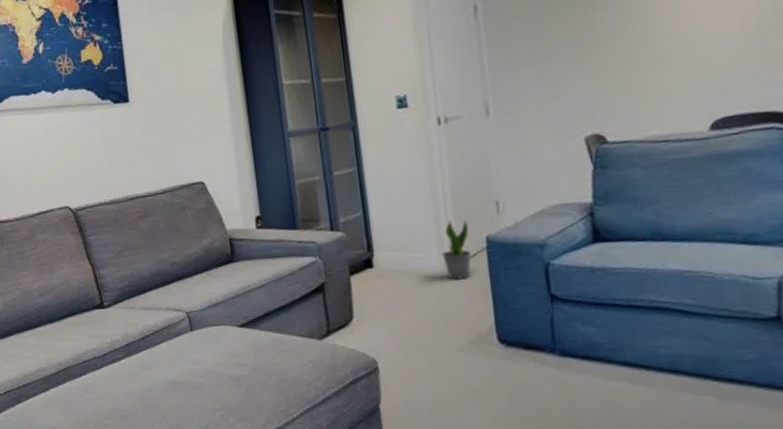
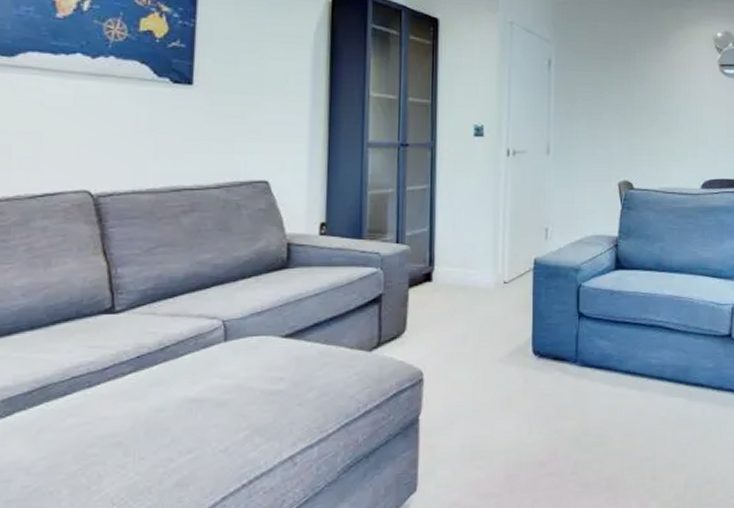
potted plant: present [442,220,472,280] -> none [495,243,521,296]

